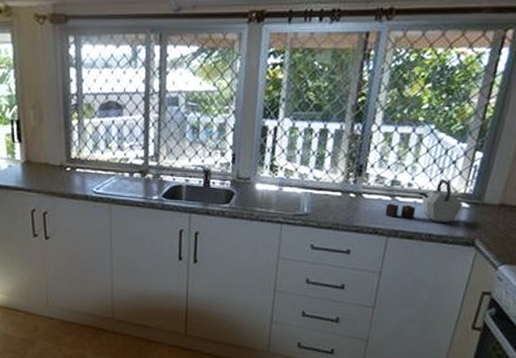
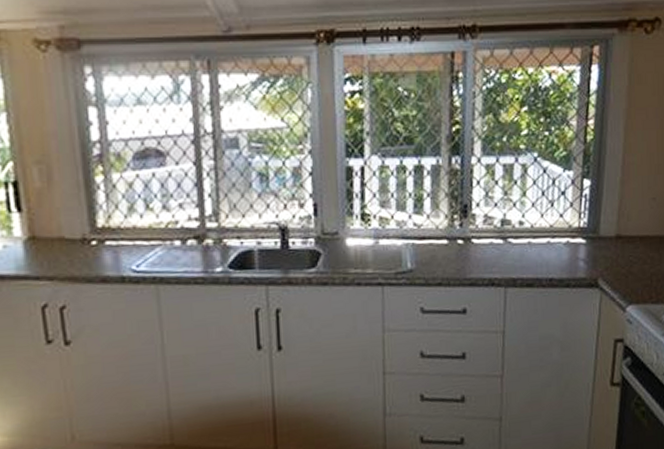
kettle: present [385,178,463,223] -> none [499,212,579,264]

